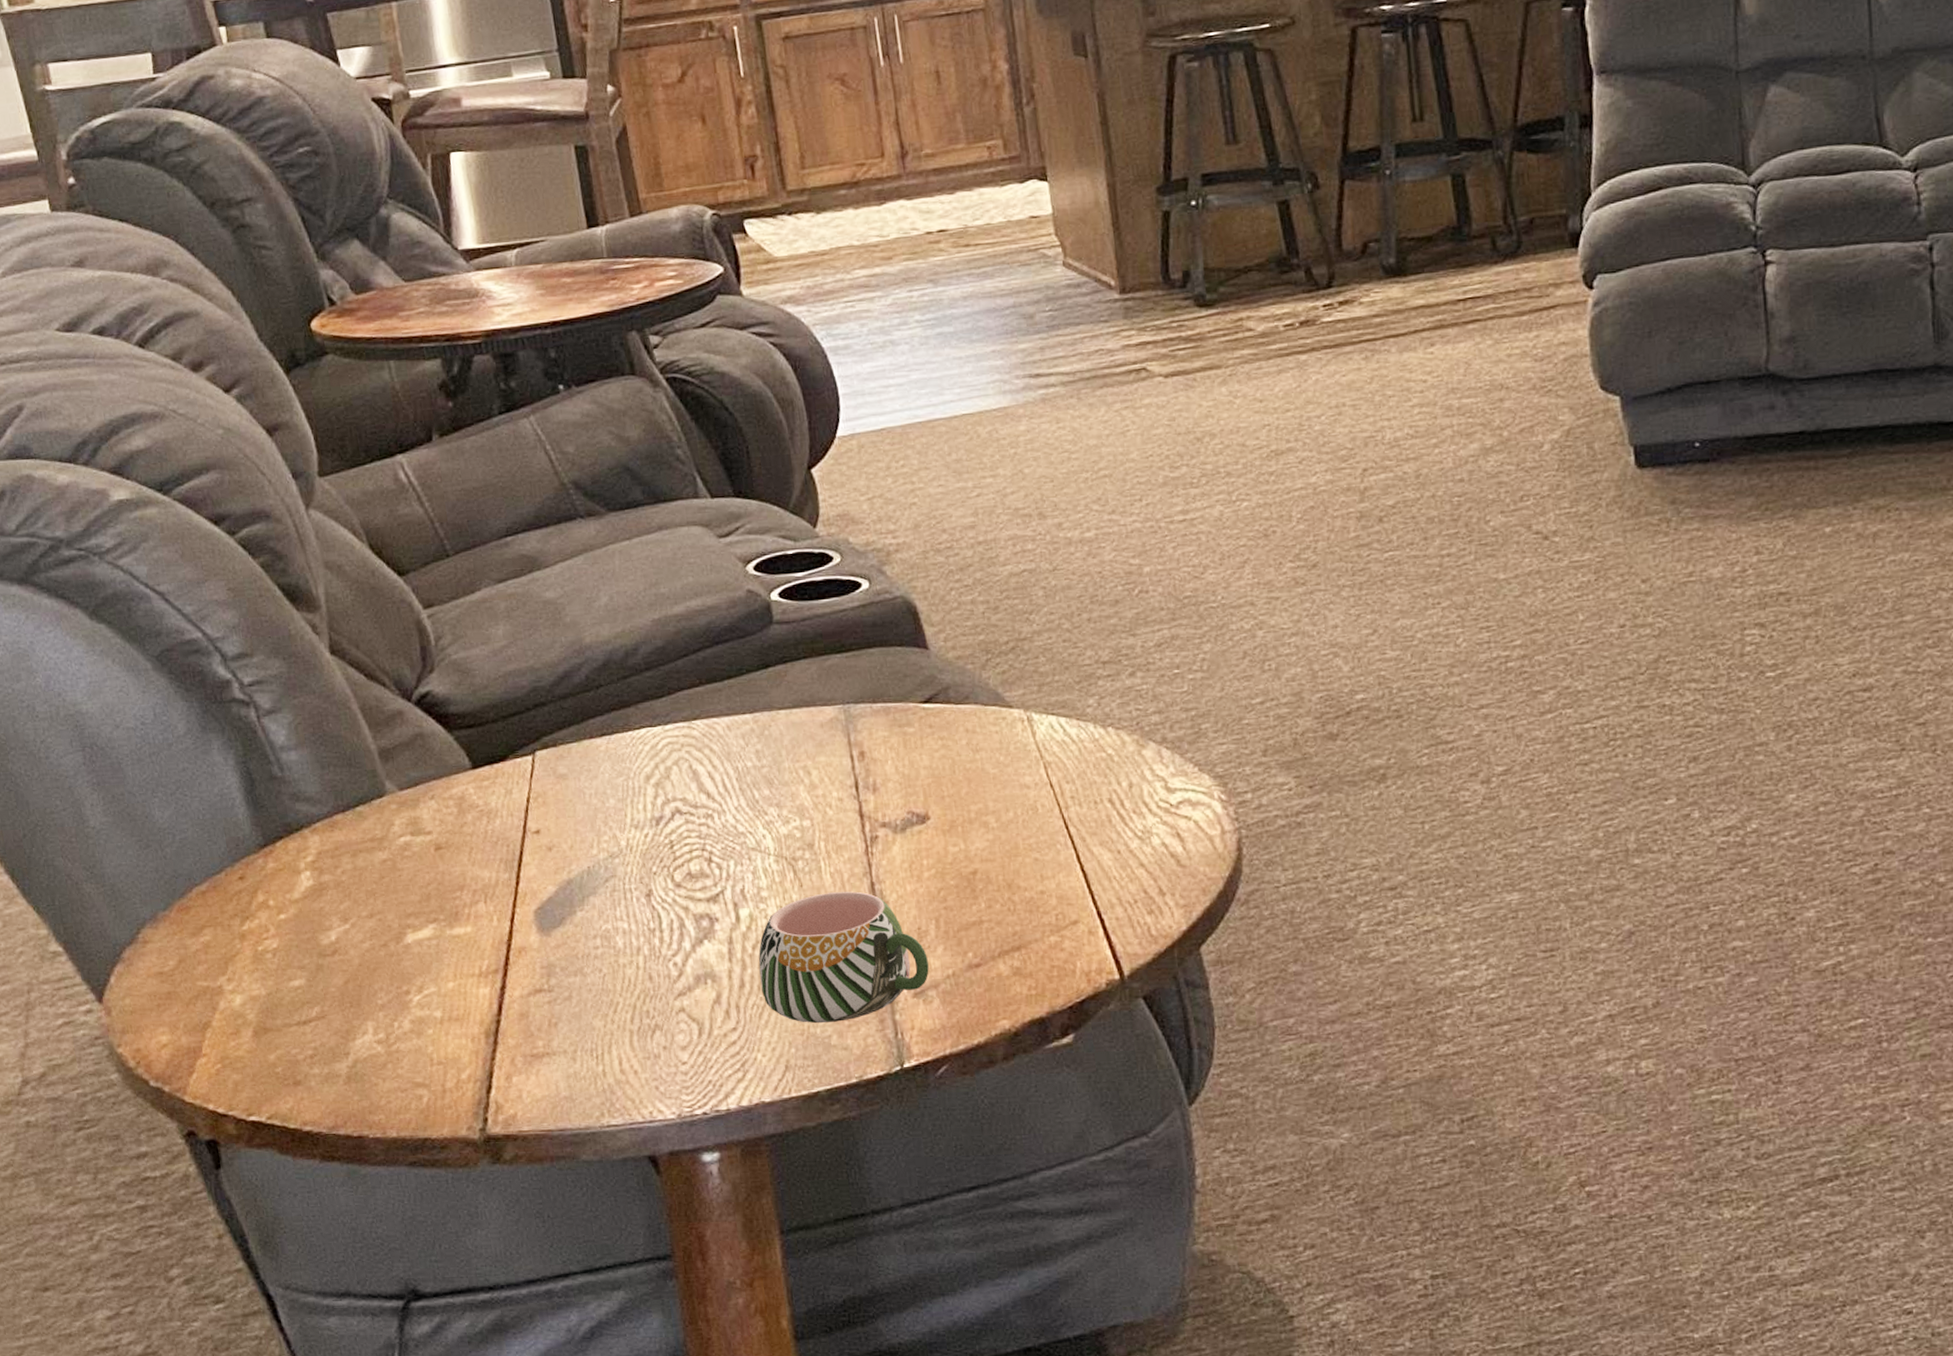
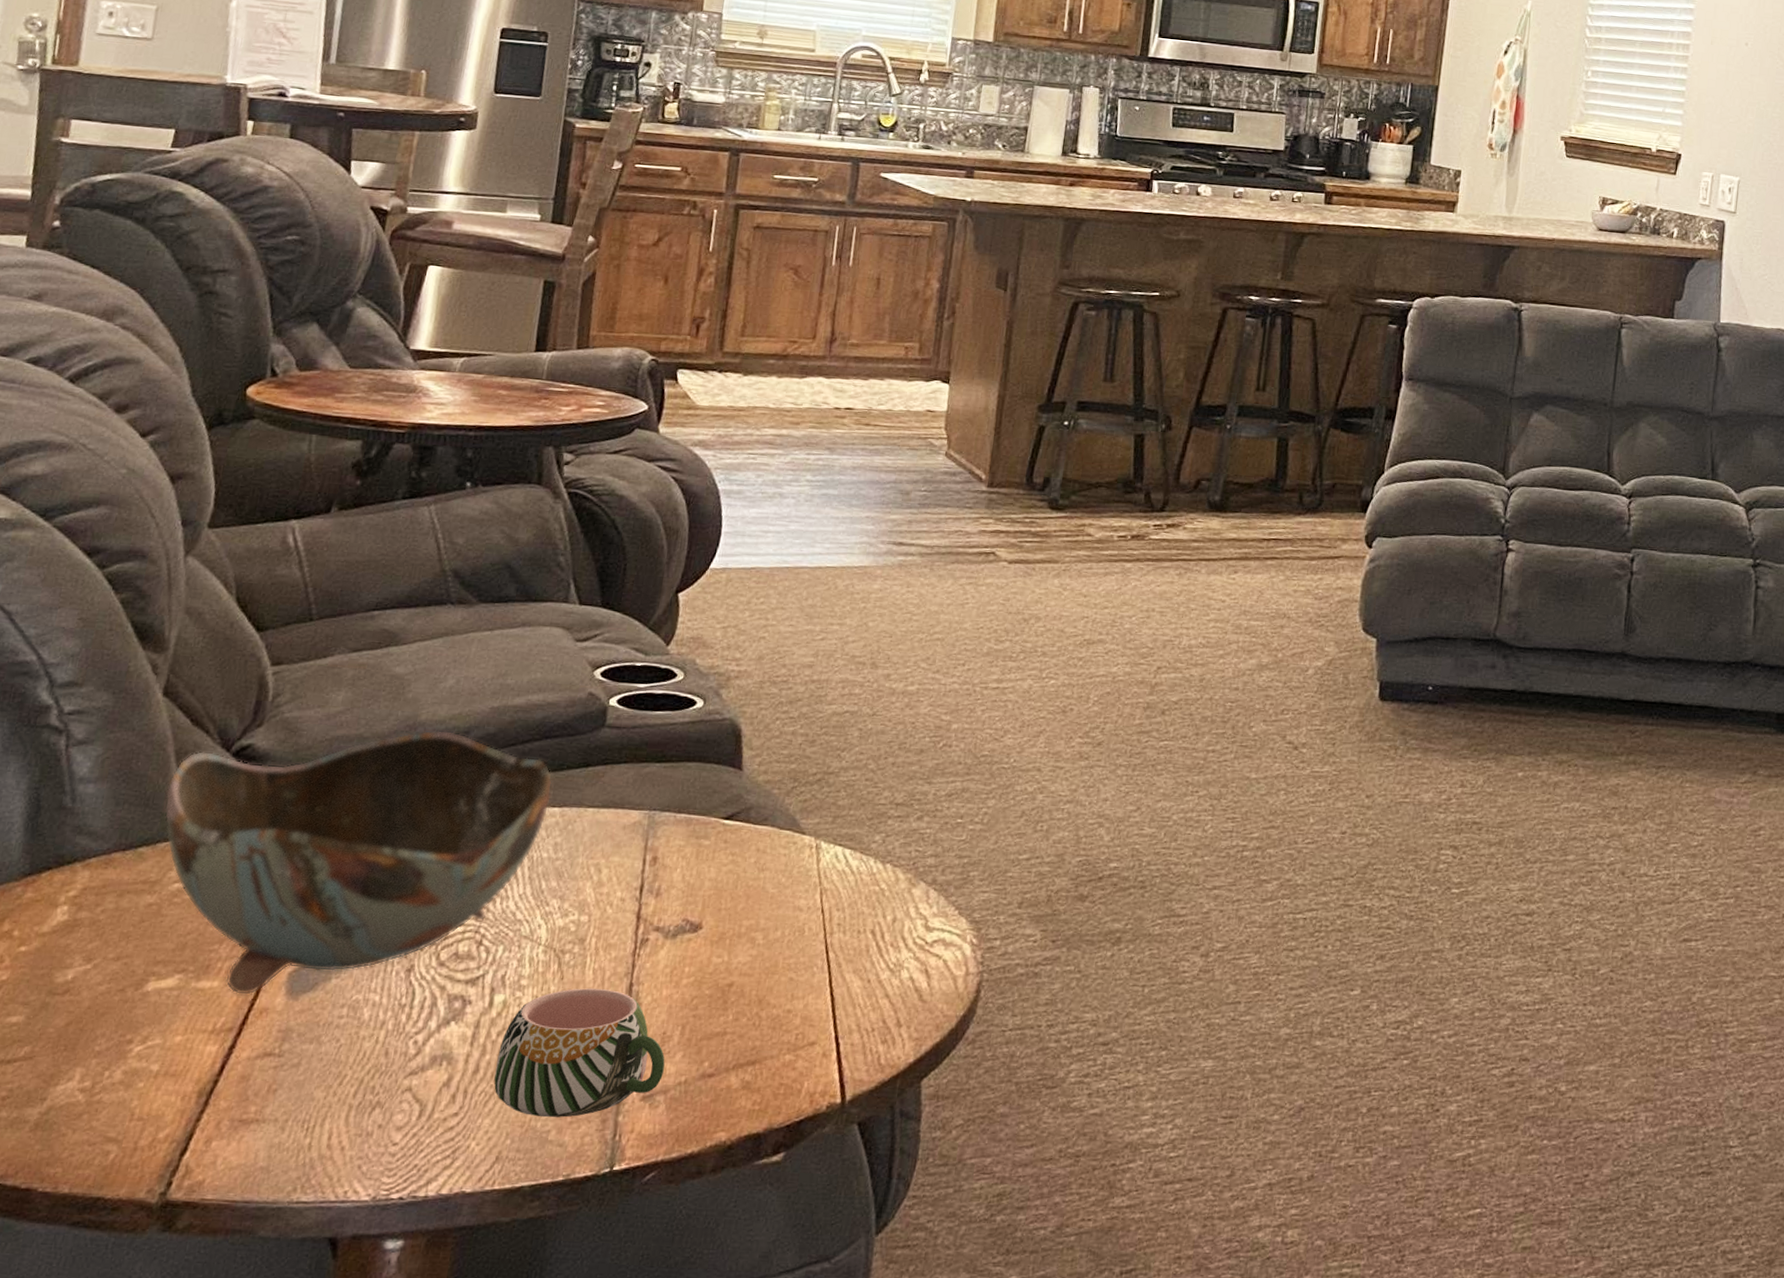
bowl: none [363,649,740,938] -> present [164,730,553,996]

